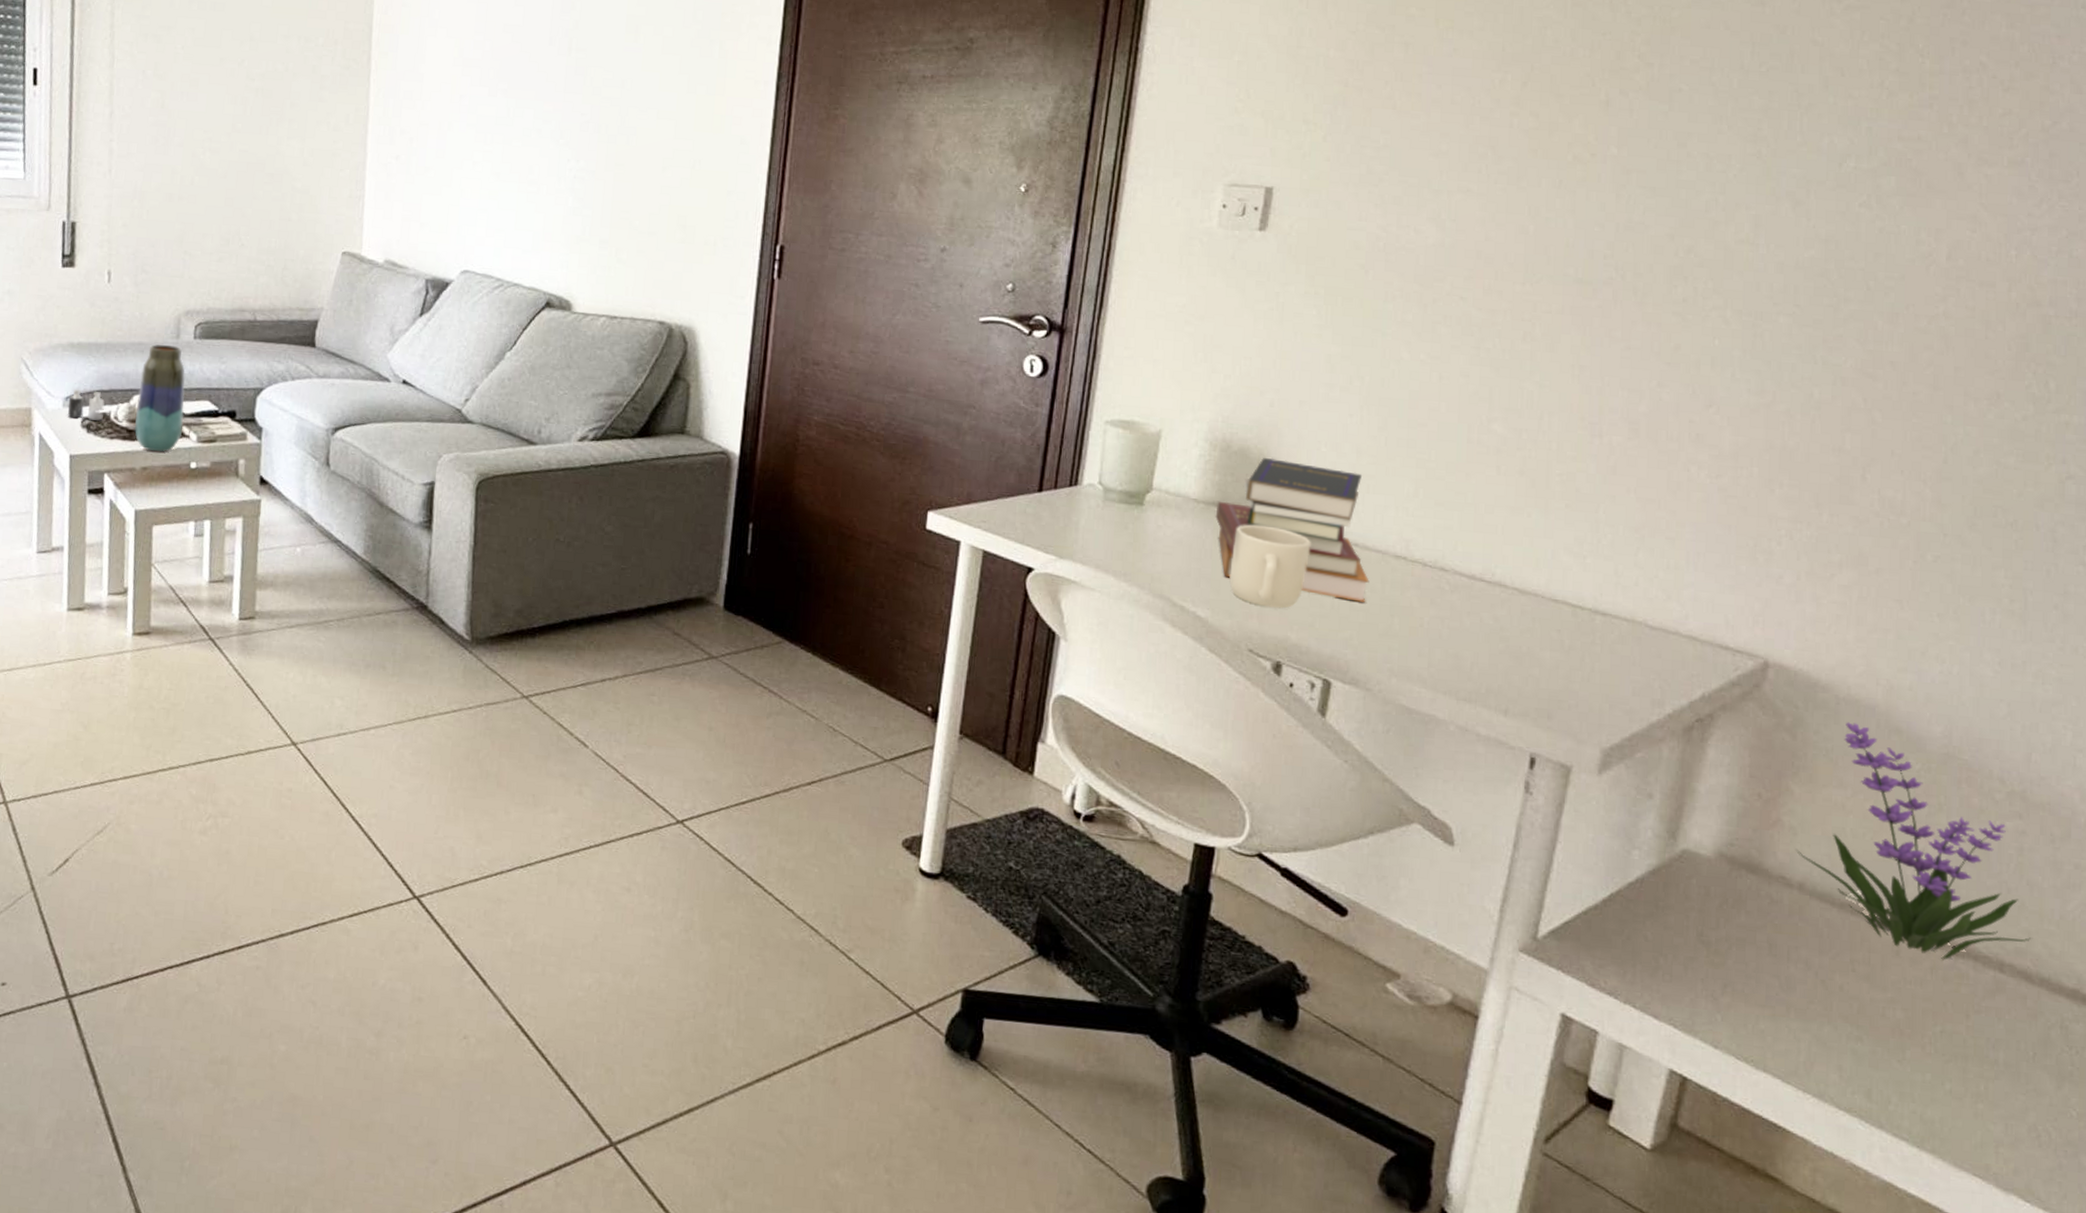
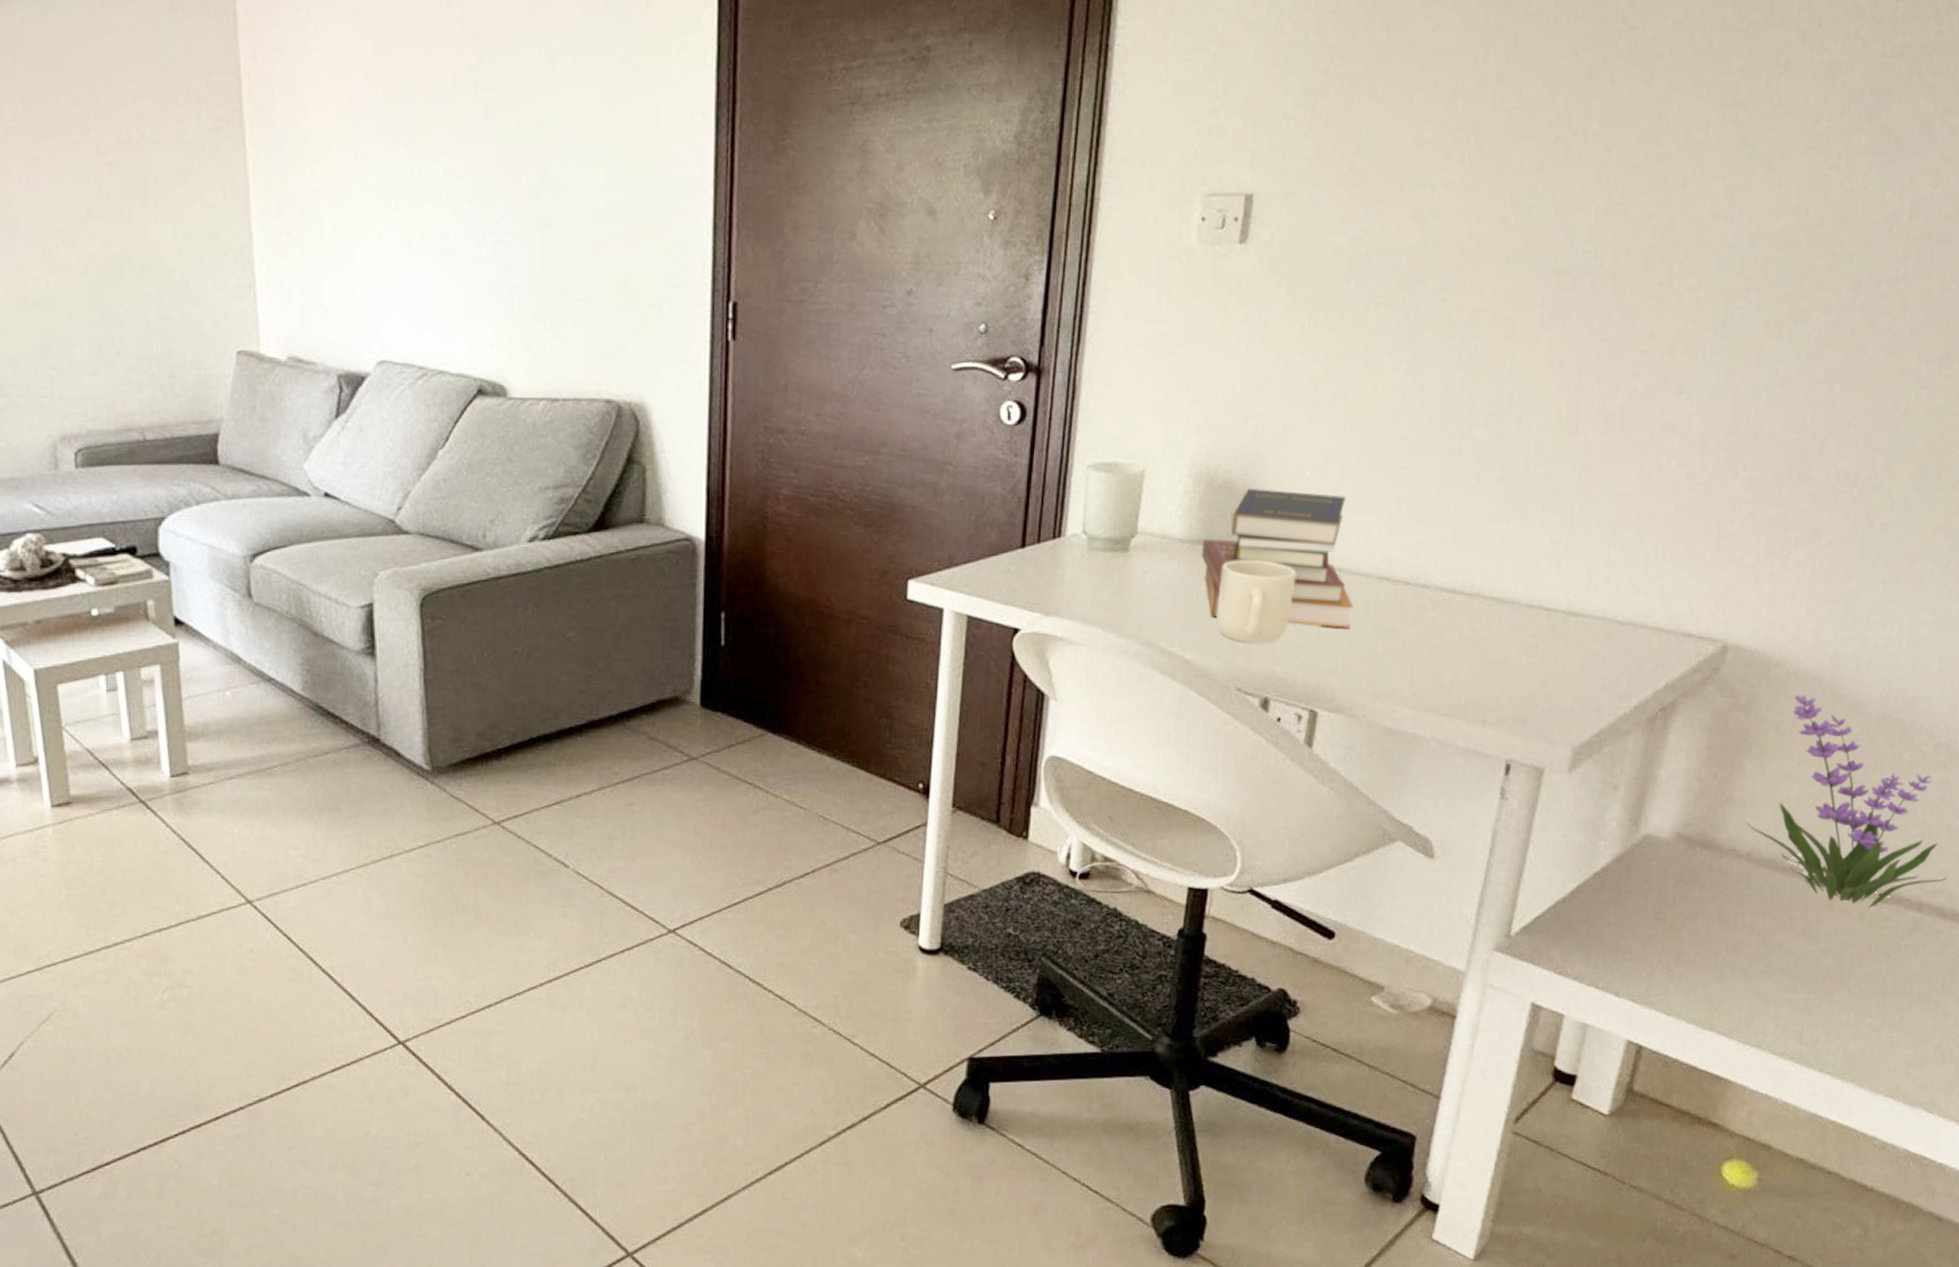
vase: present [134,344,186,452] -> none [18,477,77,602]

